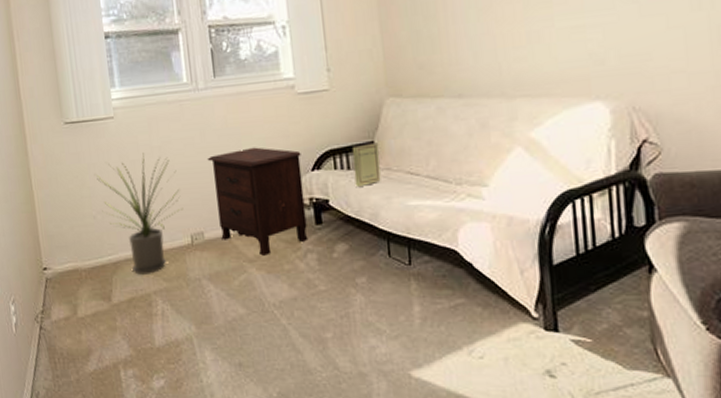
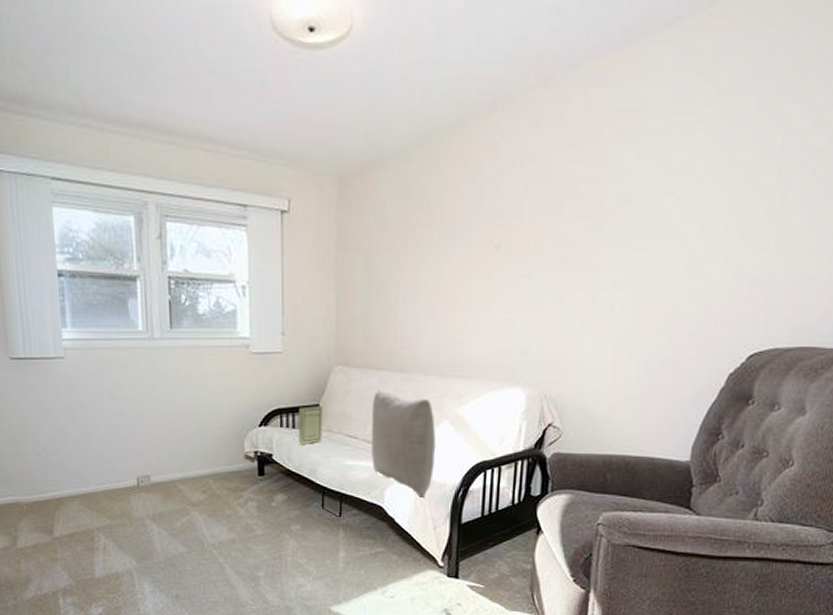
house plant: present [95,153,184,275] -> none [41,396,131,512]
nightstand: present [207,147,309,256] -> none [158,400,250,501]
pillow: none [432,119,512,237] -> present [372,390,437,498]

